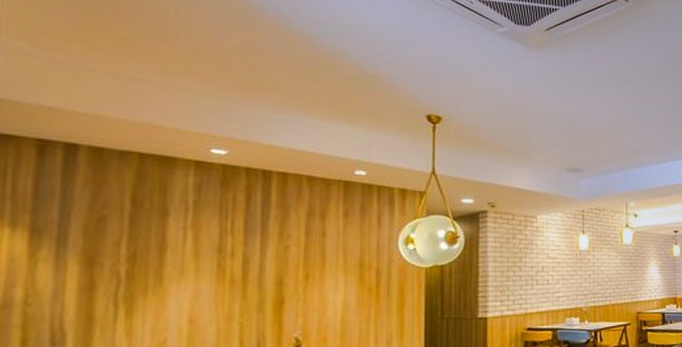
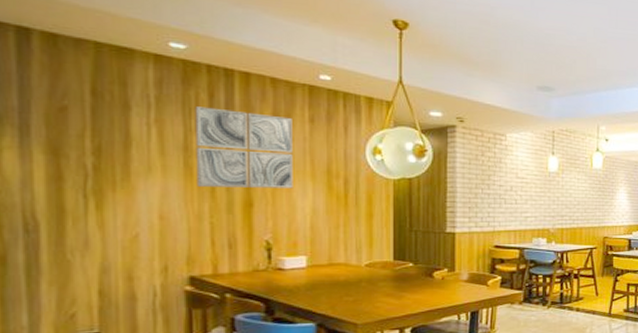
wall art: none [228,208,327,287] -> present [195,106,293,189]

